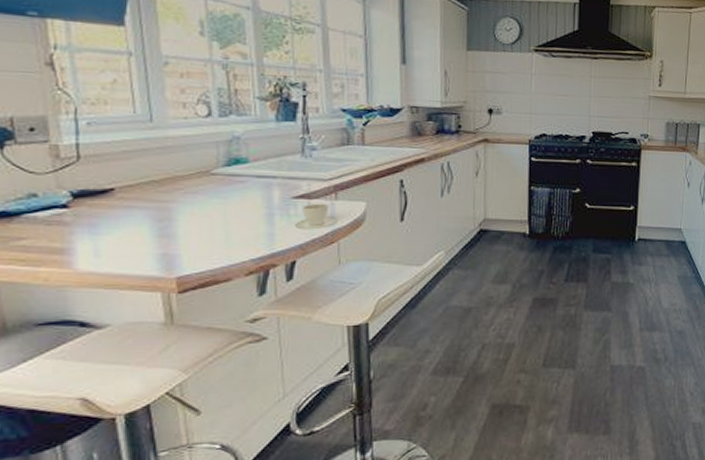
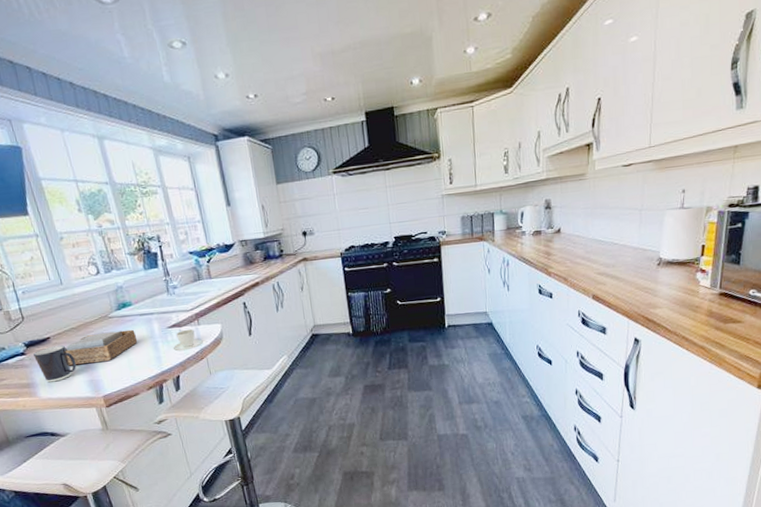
mug: none [82,202,147,250] -> present [33,345,77,383]
napkin holder: none [134,192,246,232] -> present [65,329,138,366]

